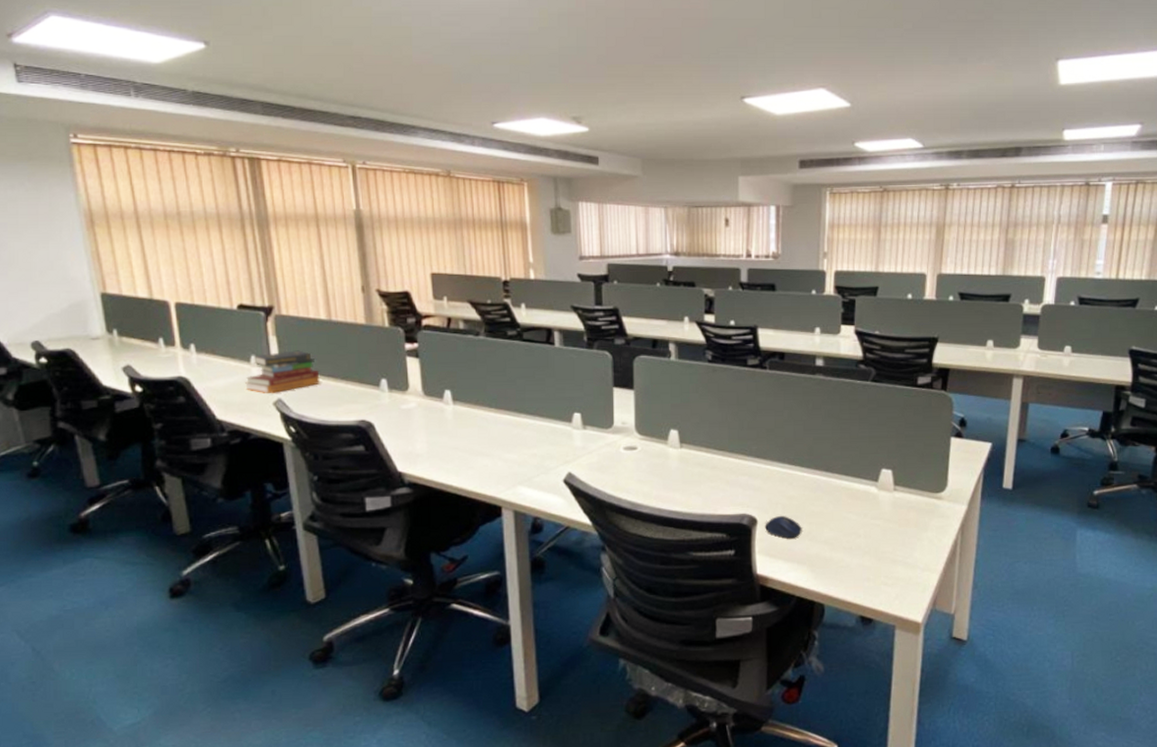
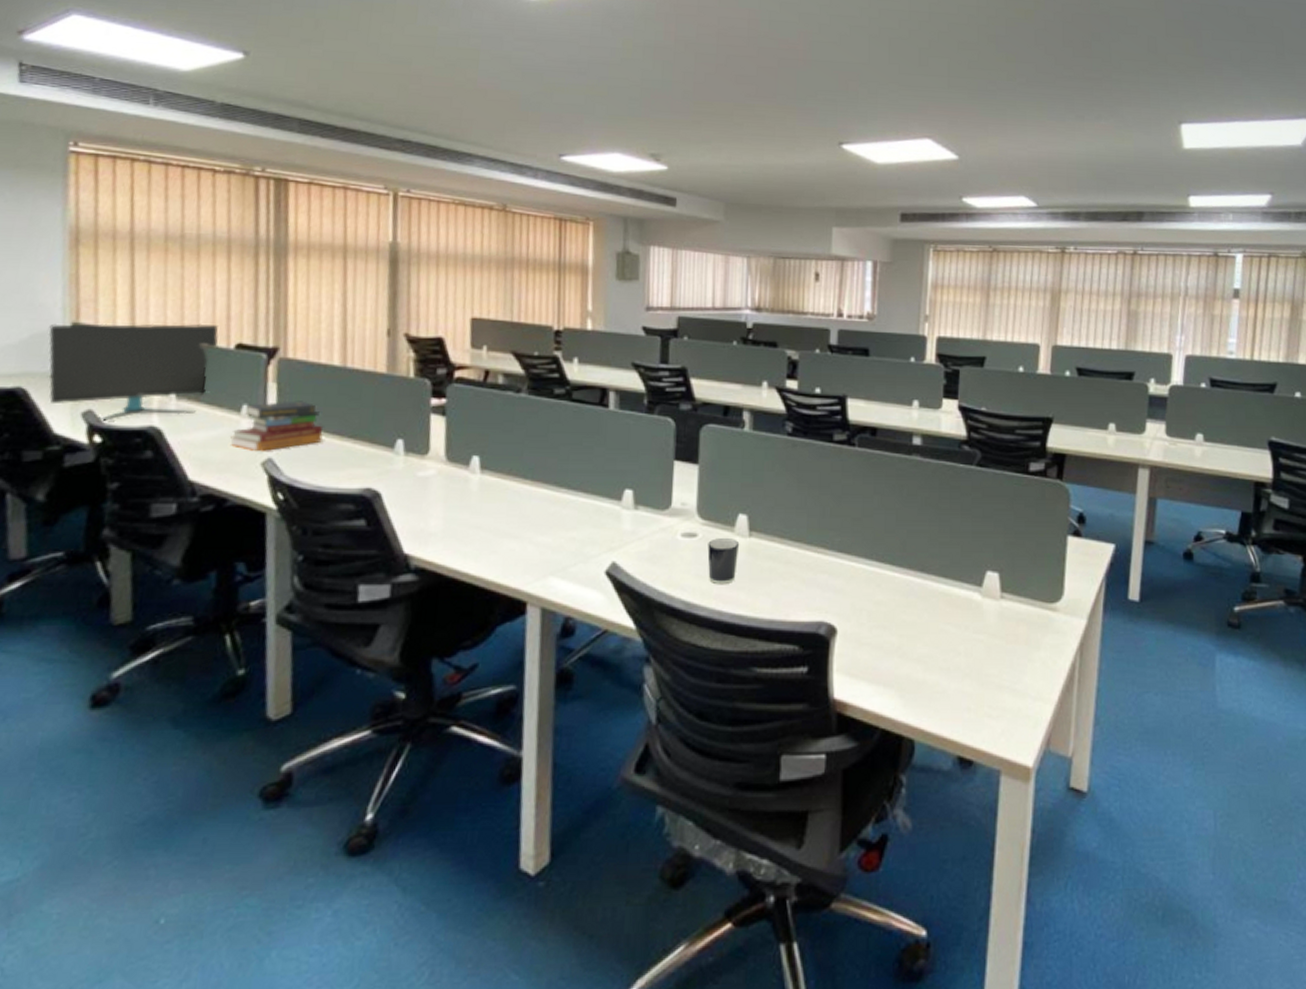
computer monitor: none [83,288,223,375] -> present [48,323,219,422]
mug: none [646,450,673,487] -> present [707,538,740,583]
computer mouse: present [765,515,802,539] -> none [846,624,891,654]

